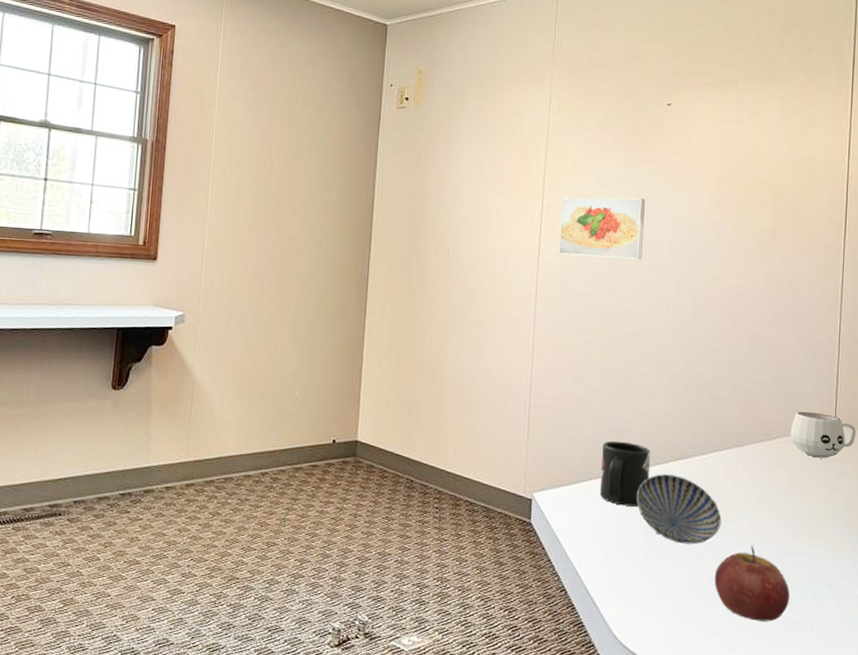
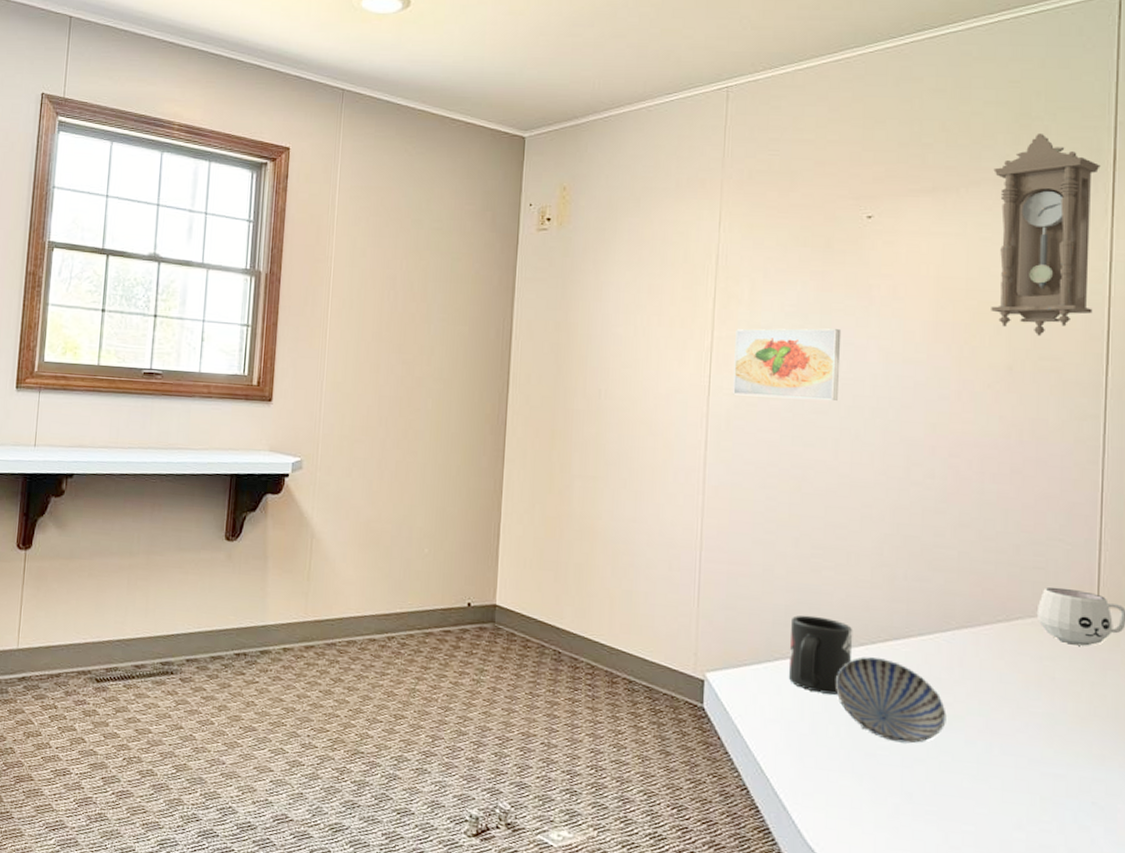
apple: present [714,546,790,622] -> none [938,749,1041,844]
pendulum clock: none [760,39,843,207] -> present [991,132,1101,337]

